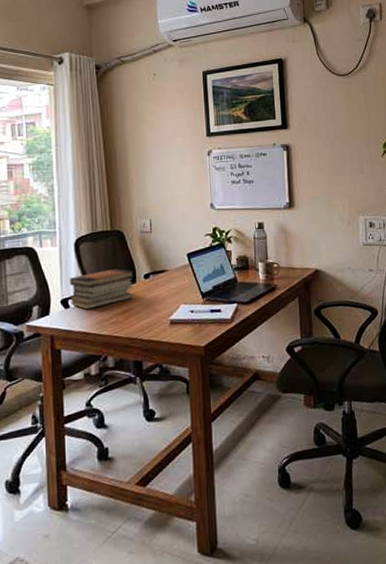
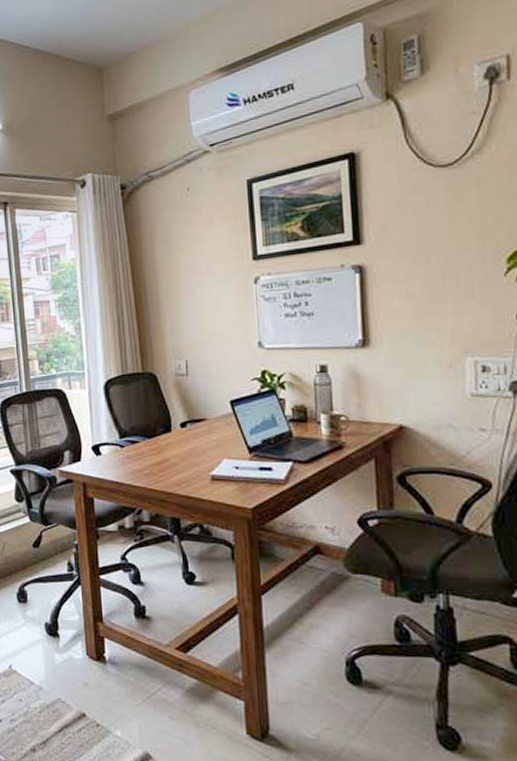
book stack: present [69,268,135,310] -> none [99,414,170,458]

